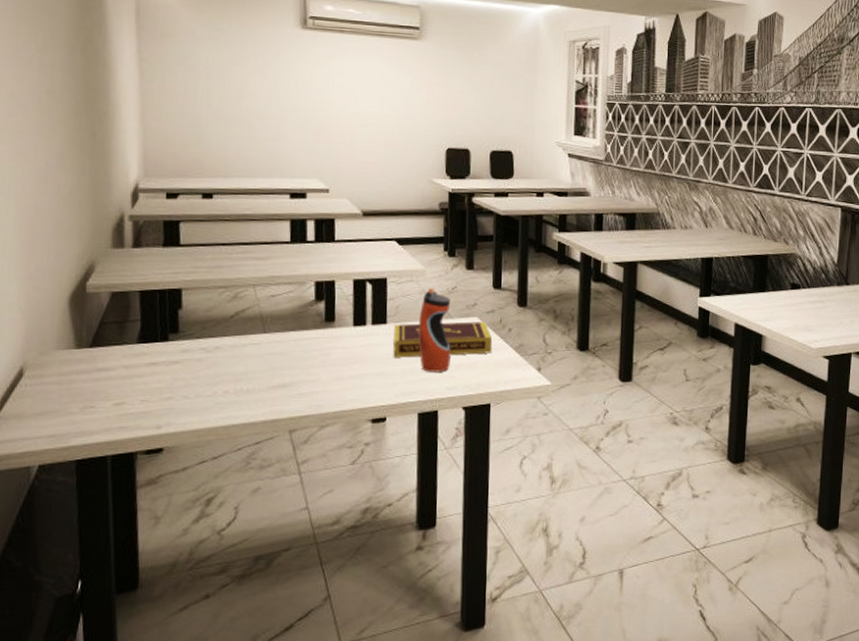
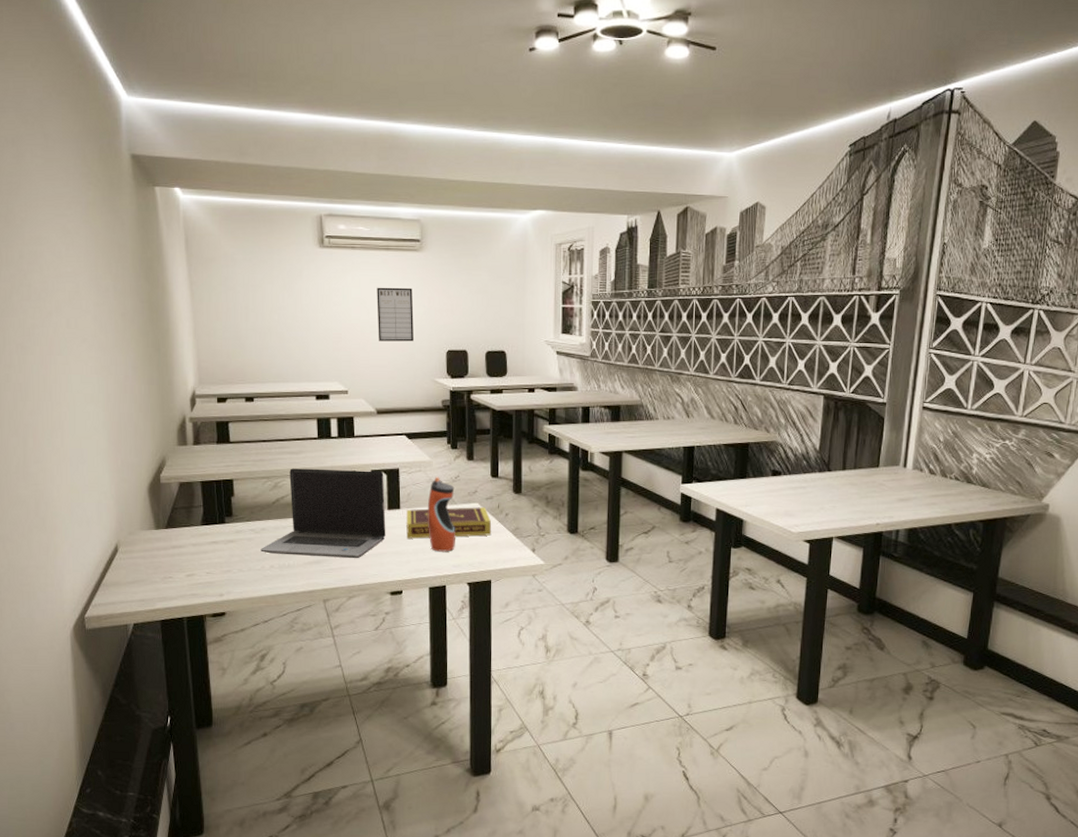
laptop computer: none [212,276,369,382] -> present [260,468,386,559]
writing board: none [367,76,410,137] -> present [377,287,414,342]

